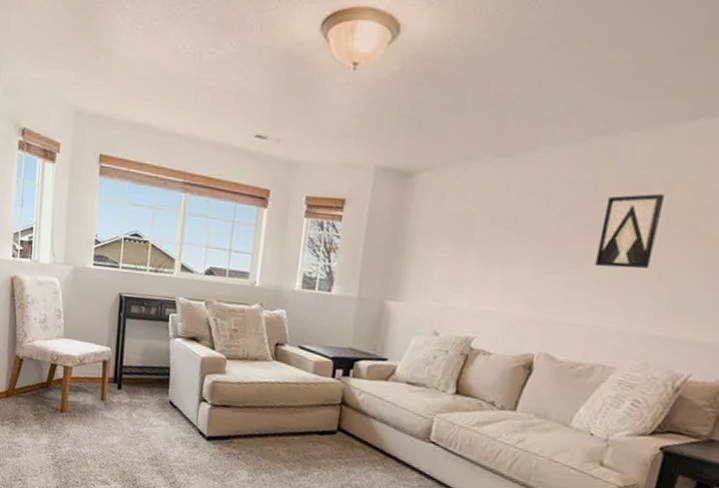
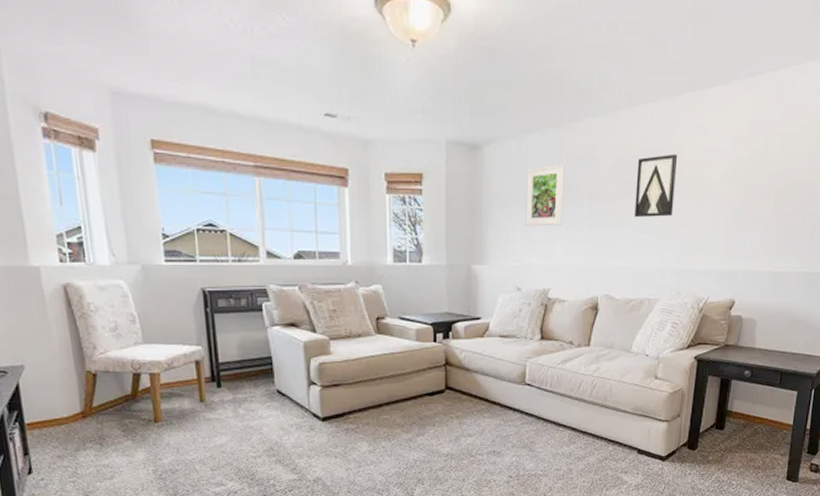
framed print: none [454,197,511,267] -> present [525,164,565,227]

